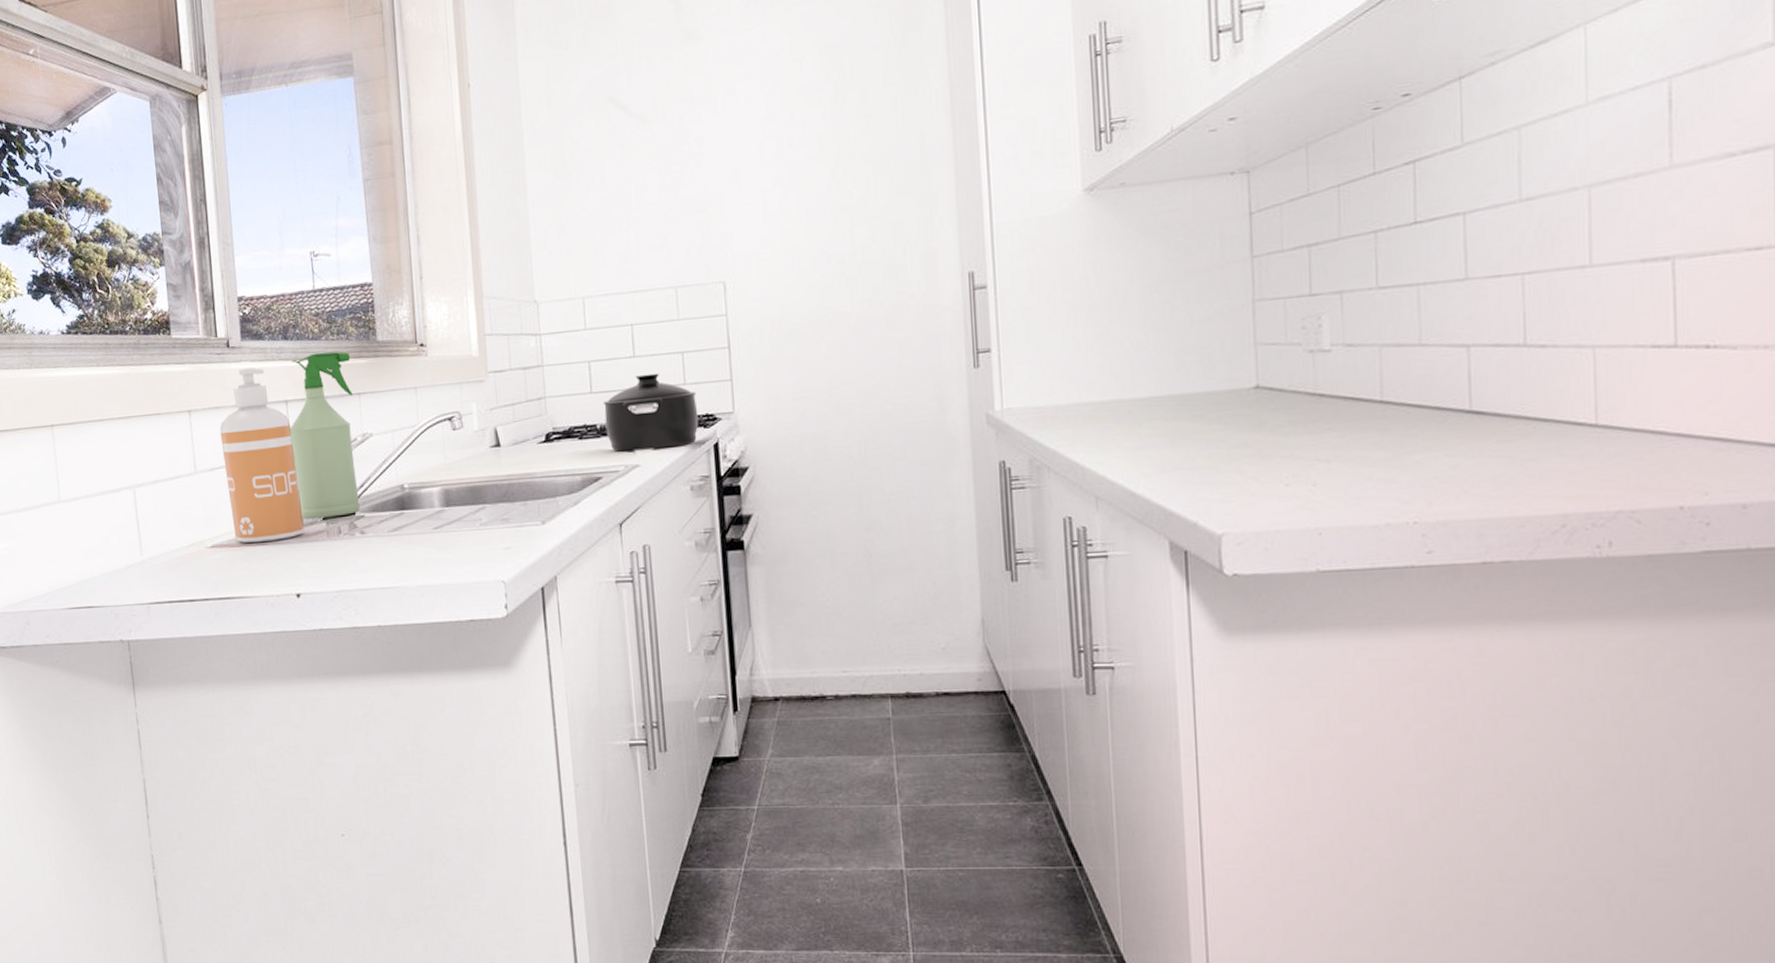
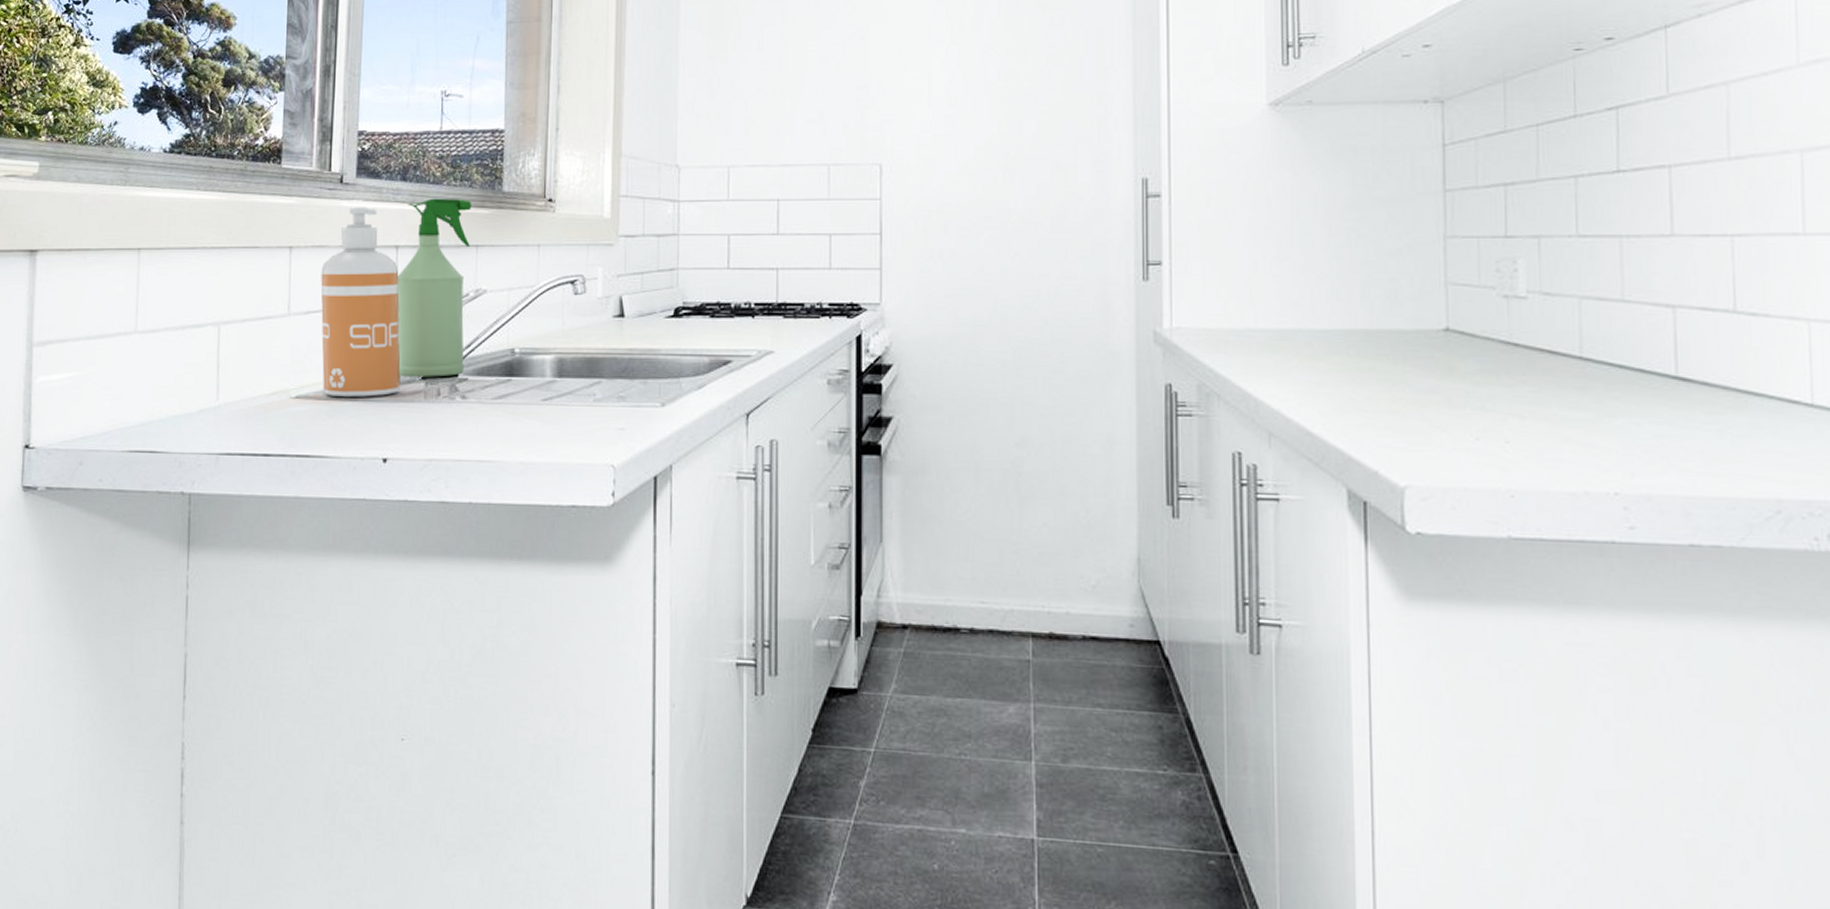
saucepan: present [602,373,699,452] -> none [739,254,842,336]

